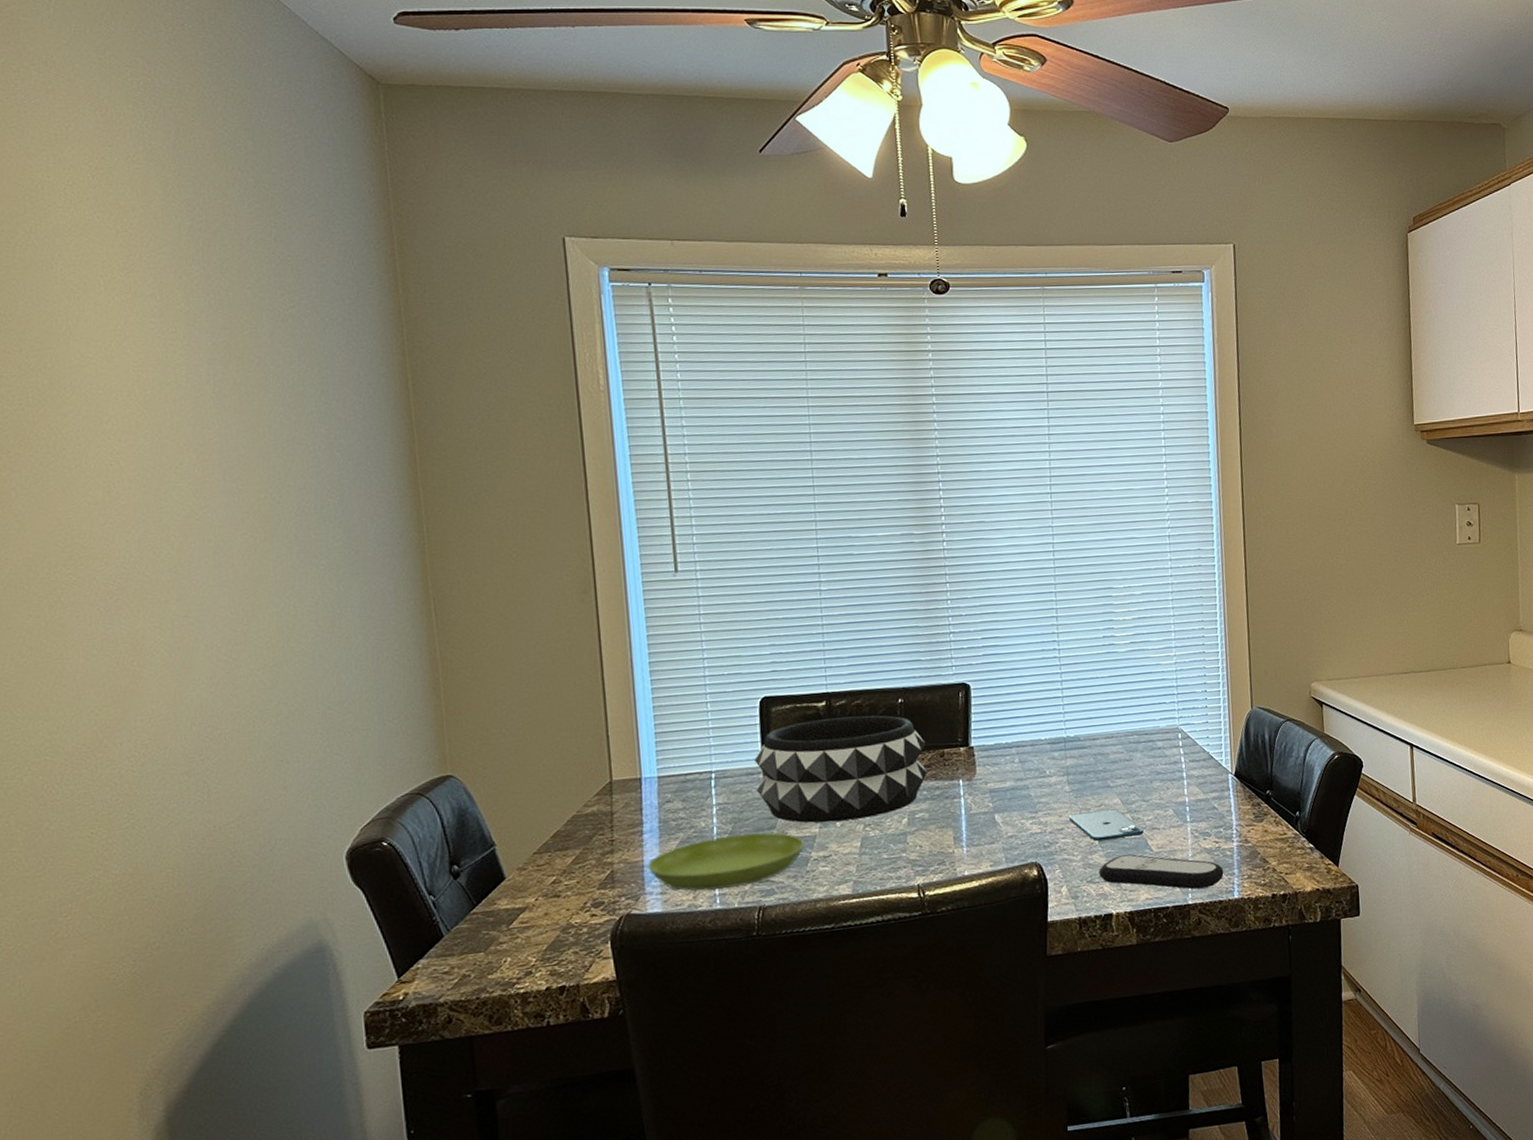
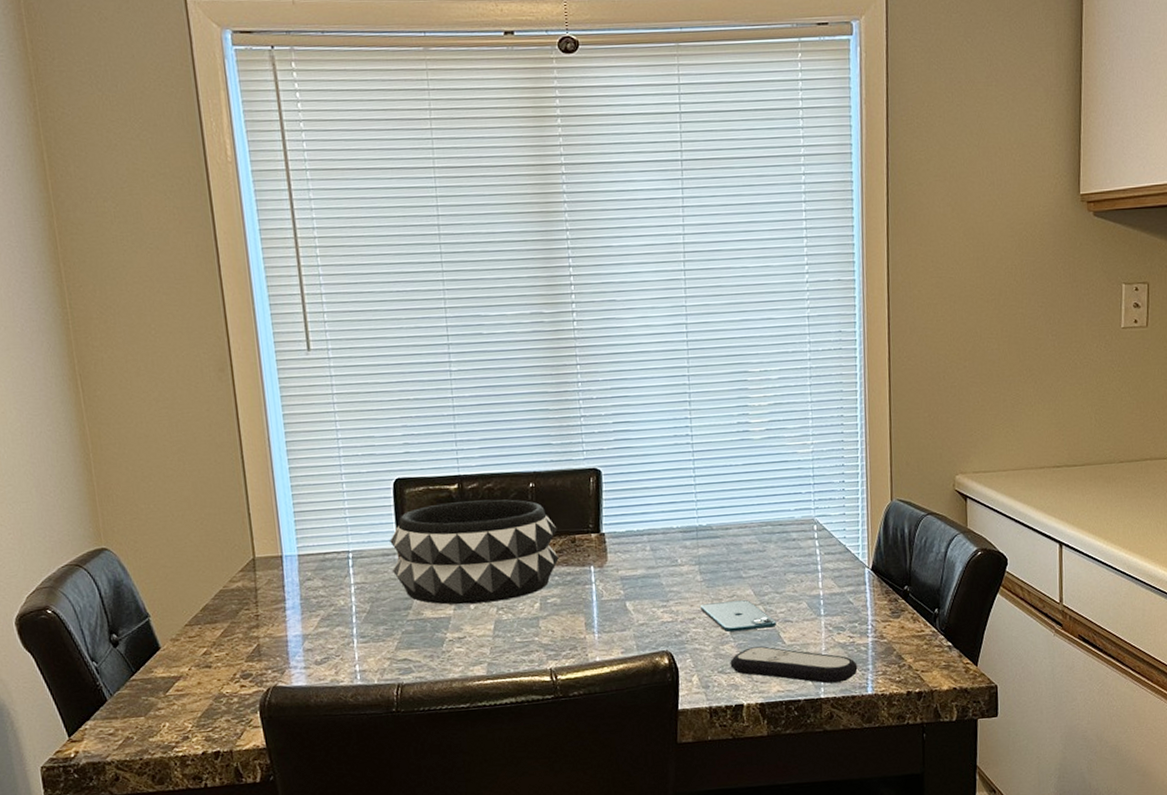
saucer: present [647,833,805,891] -> none [291,613,440,667]

